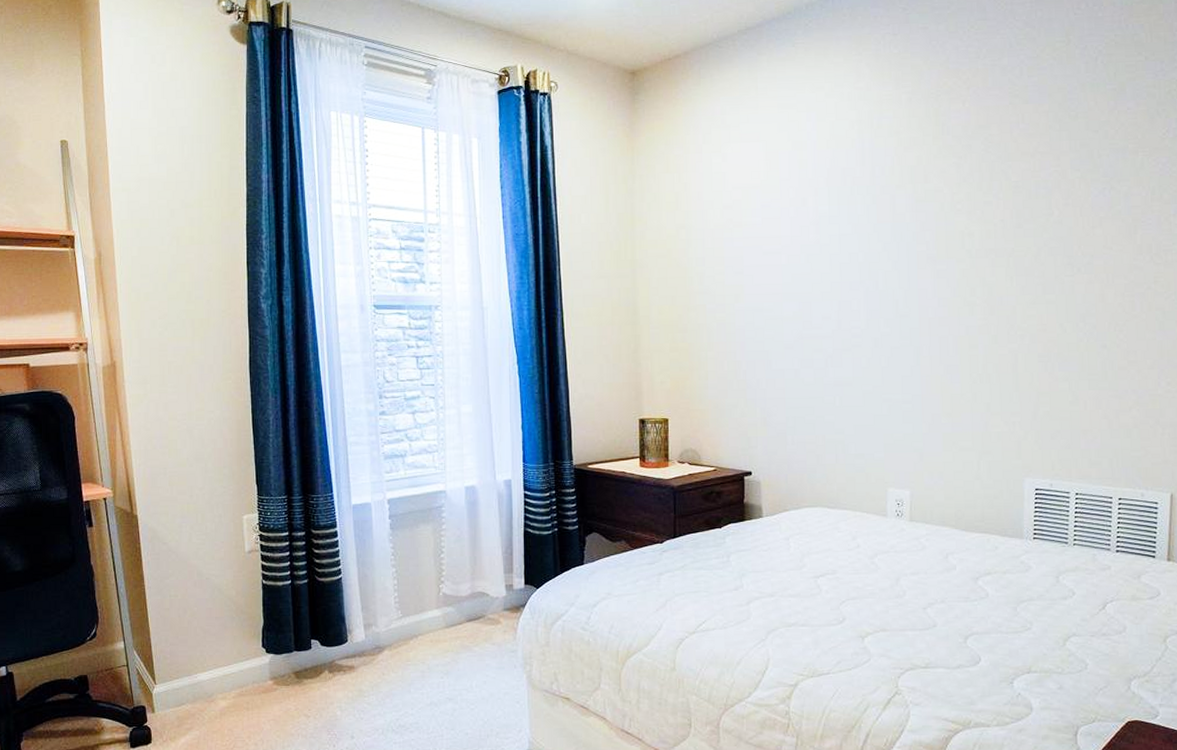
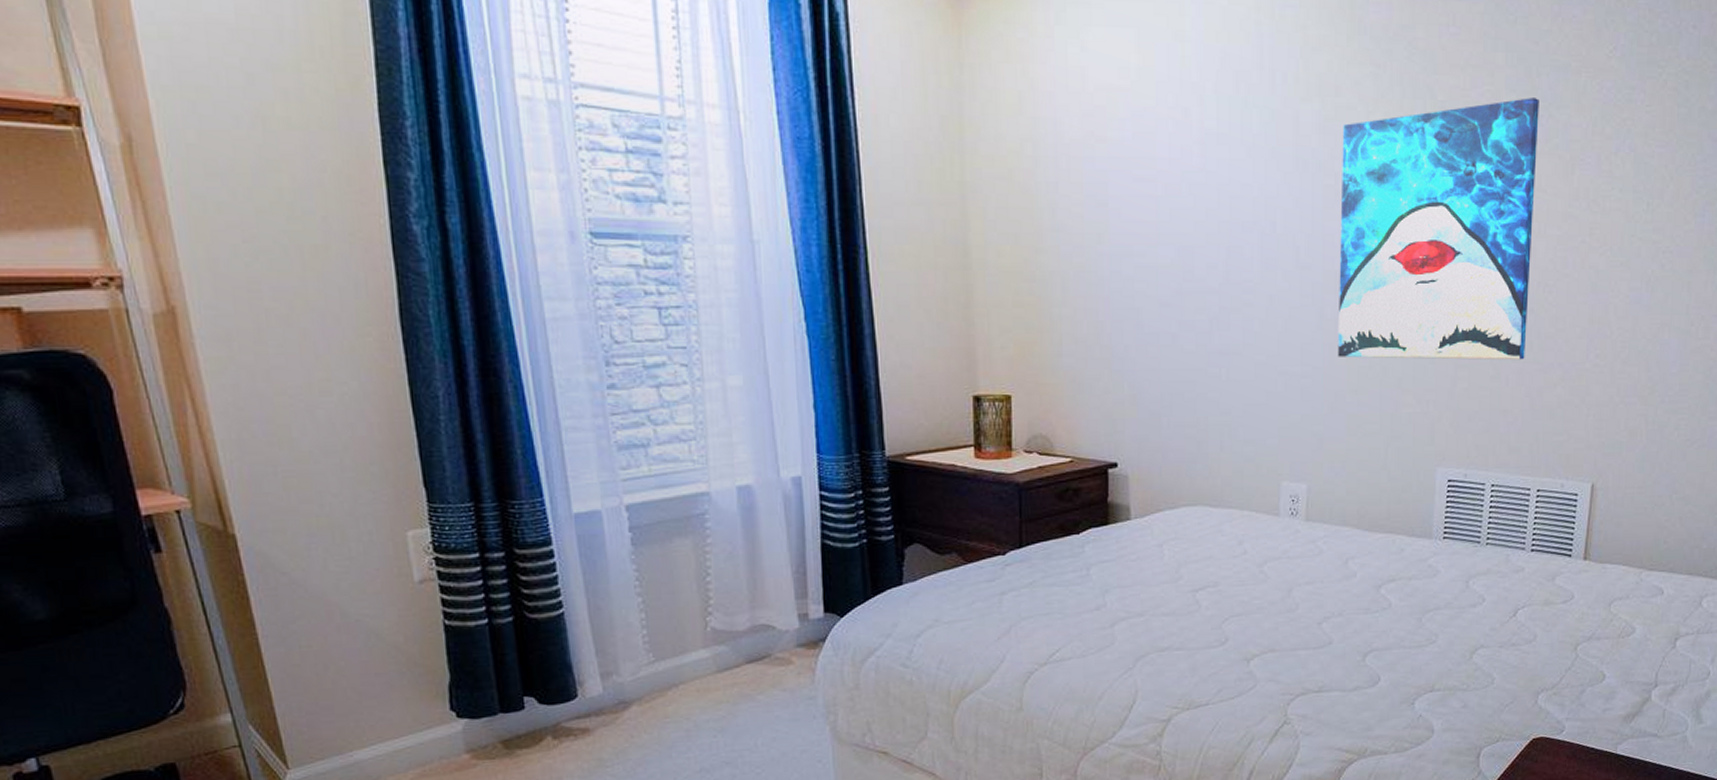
wall art: none [931,174,1102,388] -> present [1337,98,1539,360]

